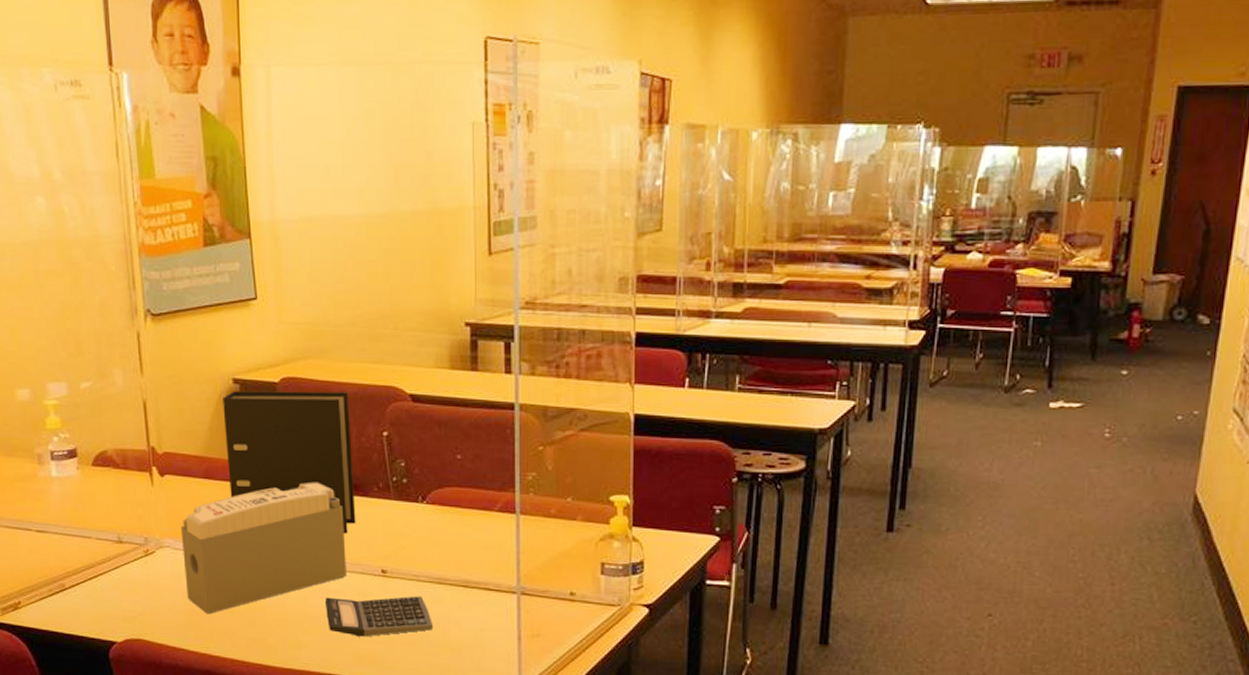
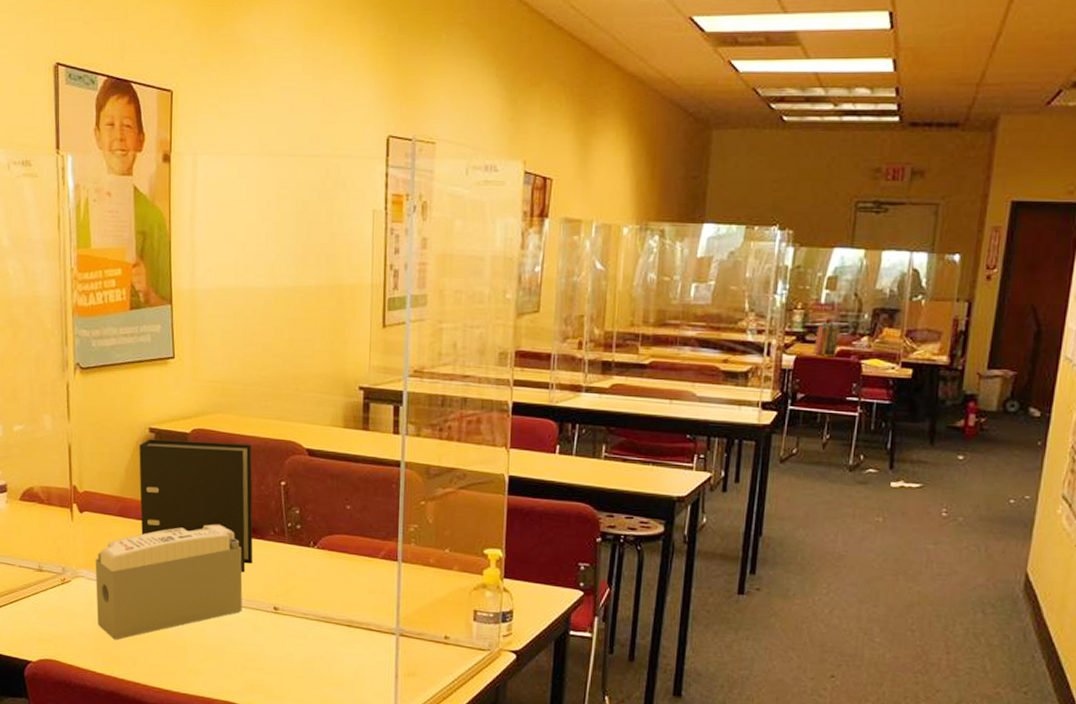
calculator: present [325,596,433,637] -> none [221,630,318,668]
books: none [964,231,995,267] -> present [813,324,842,356]

